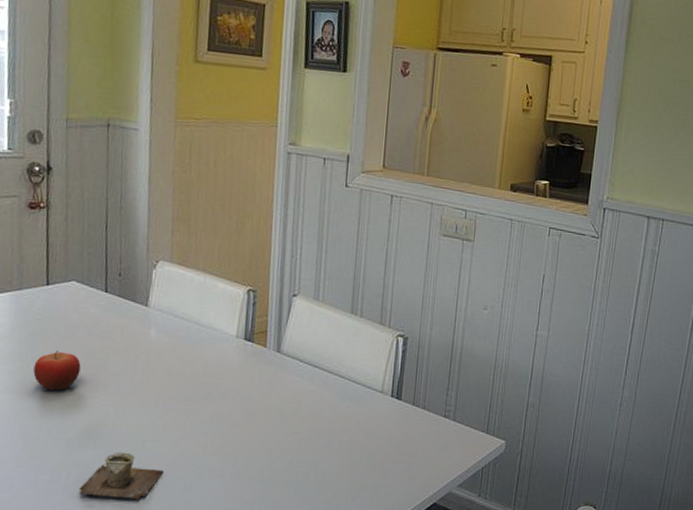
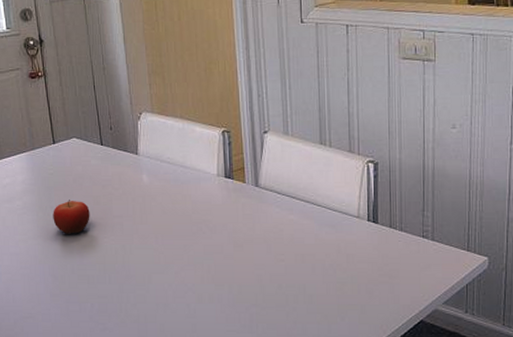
cup: present [78,452,163,499] -> none [102,284,169,324]

